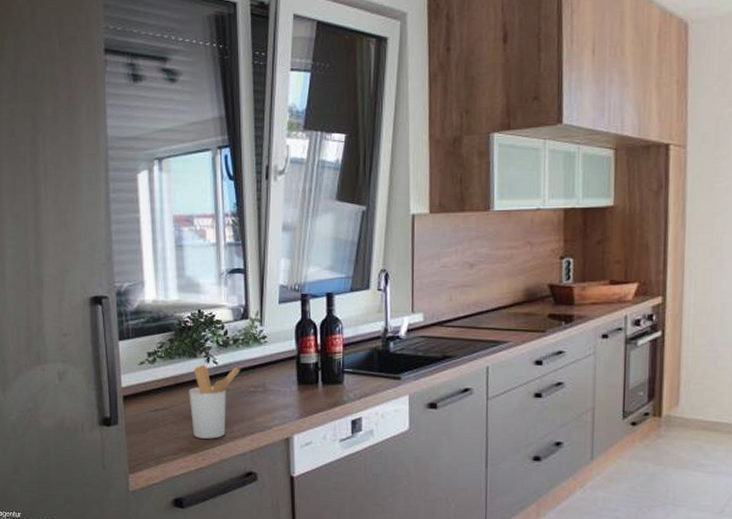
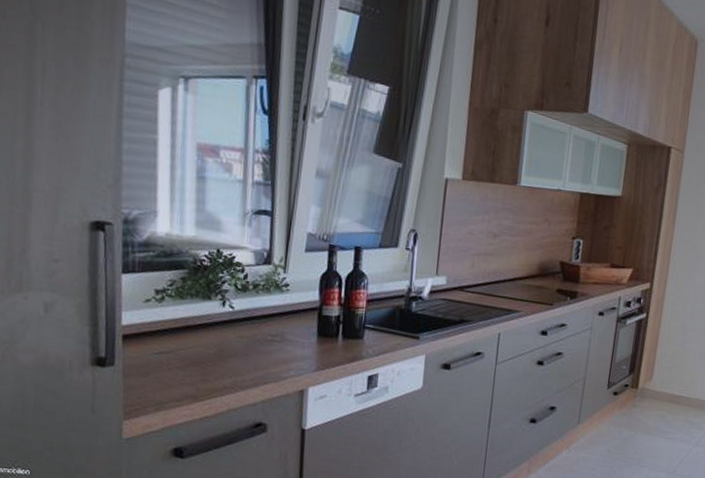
utensil holder: present [189,365,241,439] -> none [199,308,259,387]

